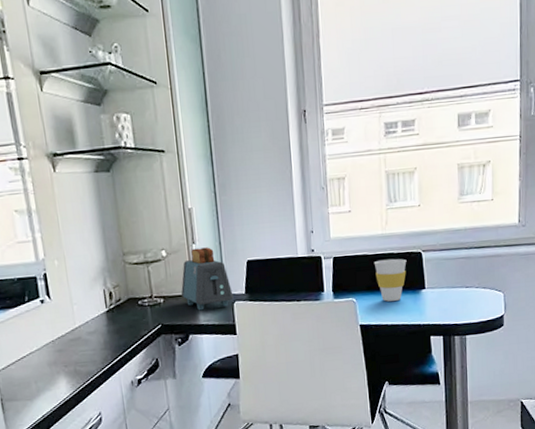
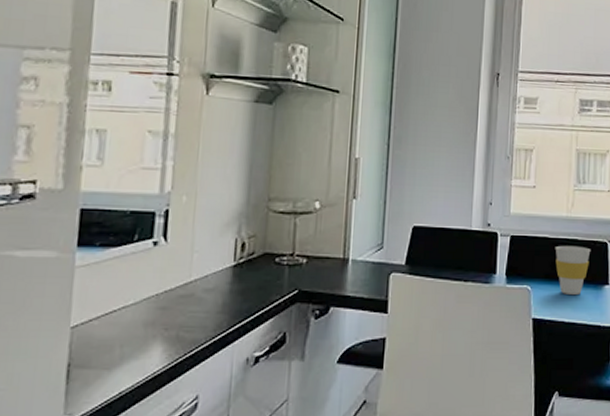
toaster: present [181,247,234,311] -> none [329,204,391,279]

